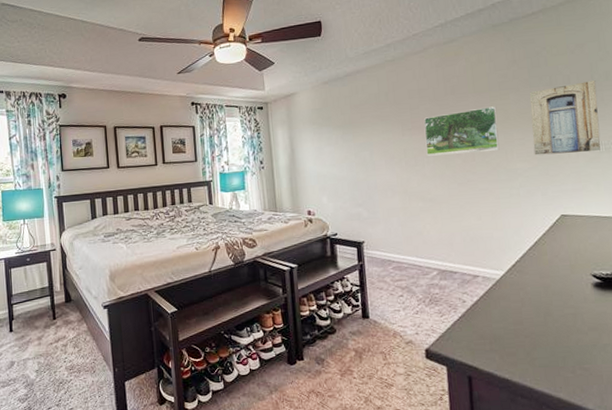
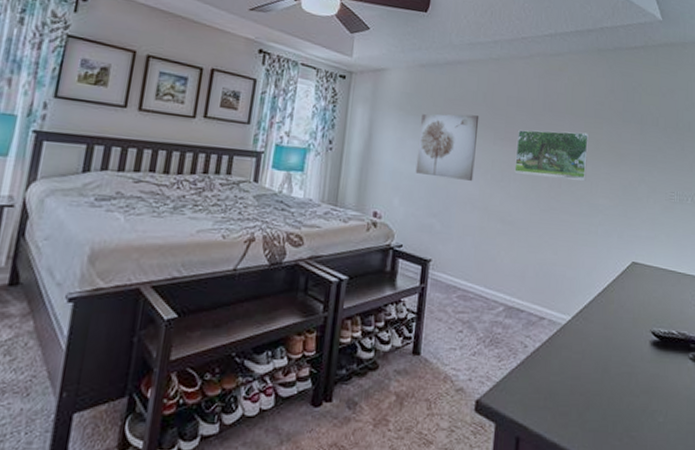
wall art: none [333,114,389,174] -> present [415,113,480,181]
wall art: present [529,81,601,156] -> none [617,126,680,201]

